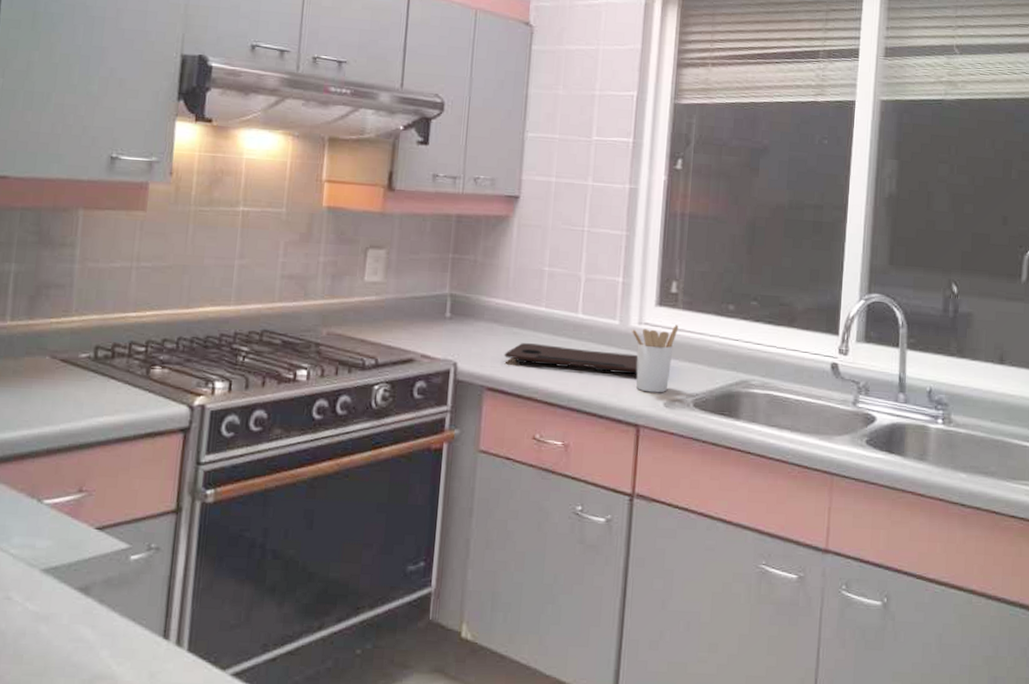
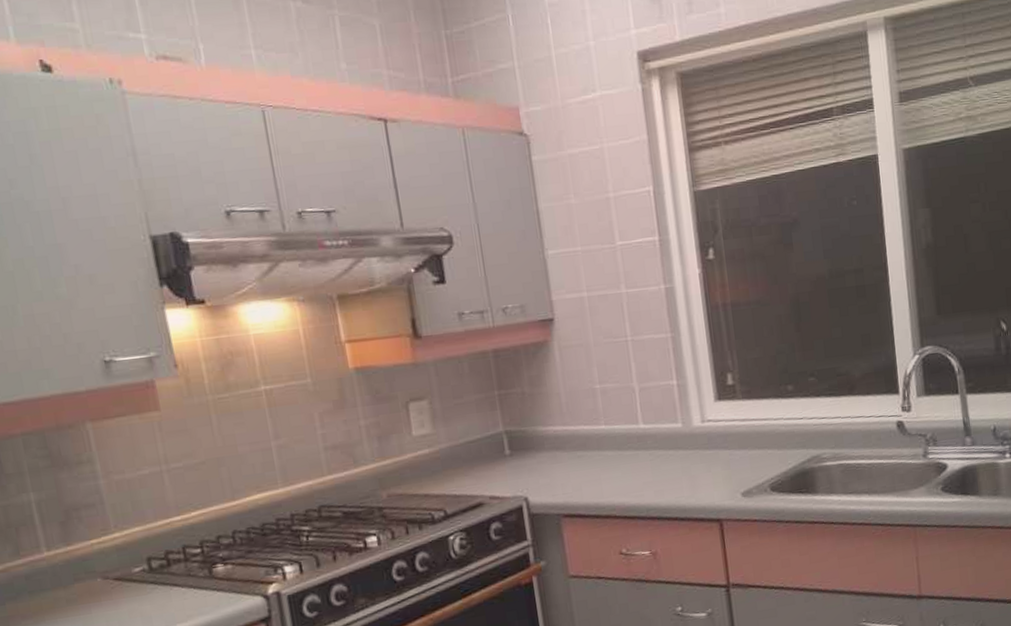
cutting board: present [504,342,638,375] -> none [573,452,710,486]
utensil holder: present [631,325,679,393] -> none [695,415,743,487]

